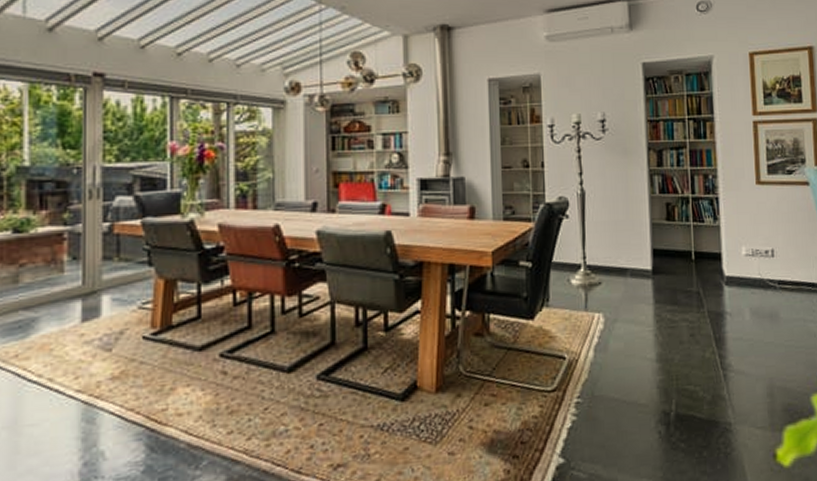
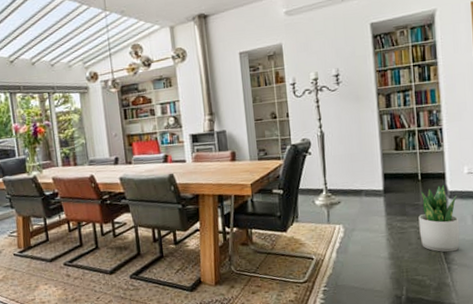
planter: none [691,268,738,355] -> present [418,185,460,253]

